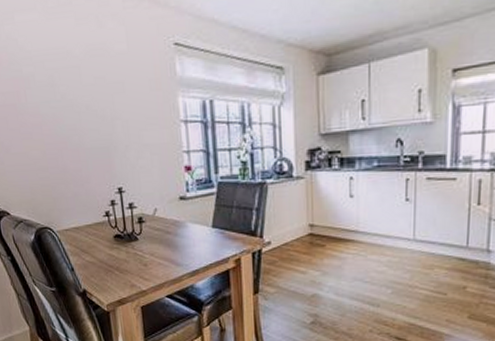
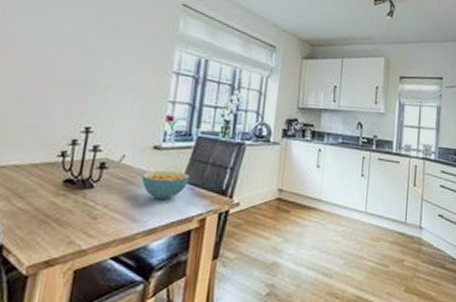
cereal bowl: none [175,217,219,245] -> present [141,170,190,200]

